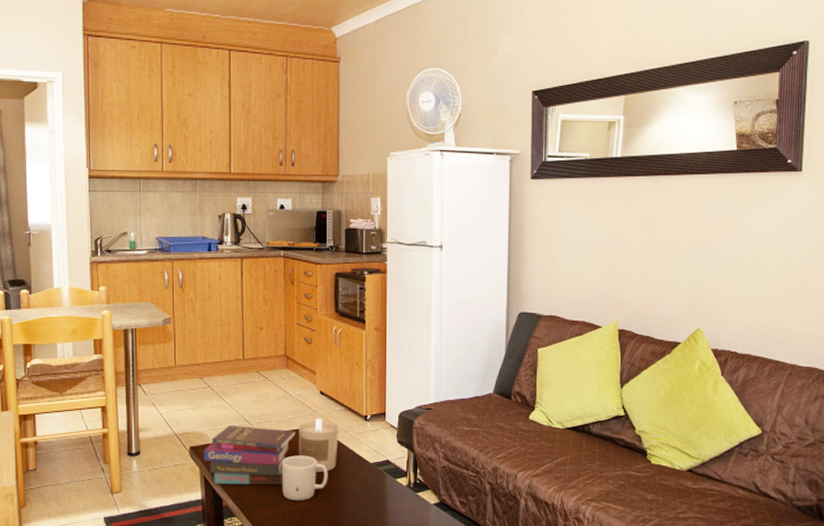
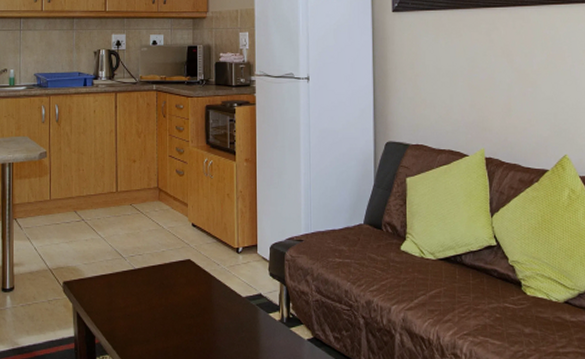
books: present [204,425,296,486] -> none [77,259,168,321]
mug: present [281,455,328,501] -> none [154,289,201,338]
candle: present [298,419,338,472] -> none [171,252,210,307]

